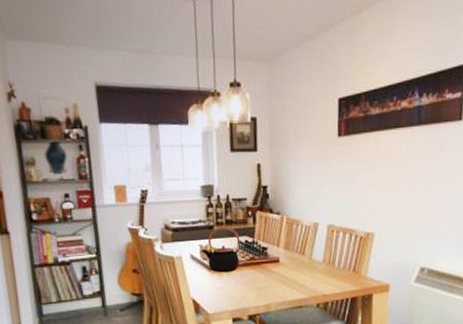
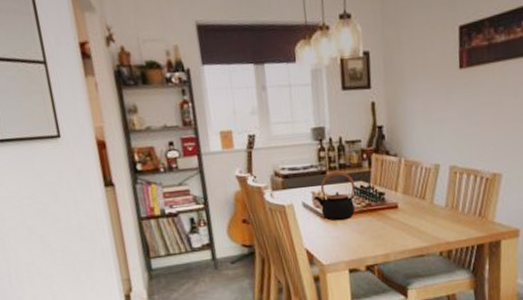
vase: present [45,139,67,175] -> none [146,84,170,123]

